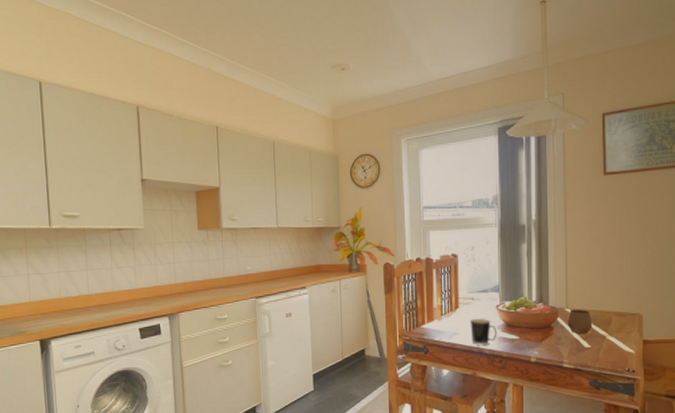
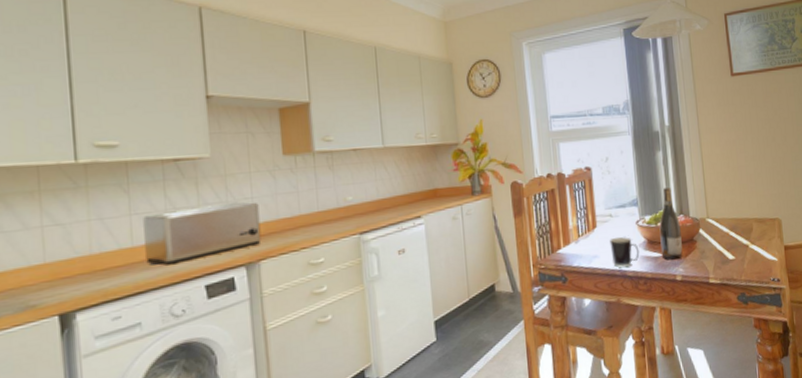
toaster: none [96,265,180,311] -> present [143,201,262,266]
wine bottle: none [518,276,539,343] -> present [659,187,683,260]
cup: present [567,309,592,335] -> none [709,218,735,246]

